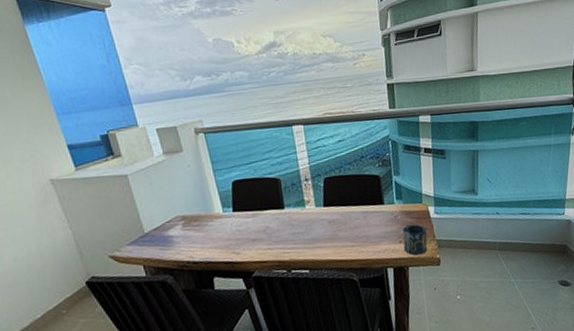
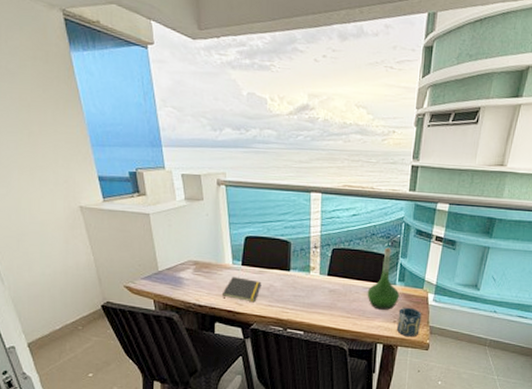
notepad: none [216,224,257,251] -> present [221,276,262,302]
vase: none [367,167,401,233] -> present [367,247,400,310]

